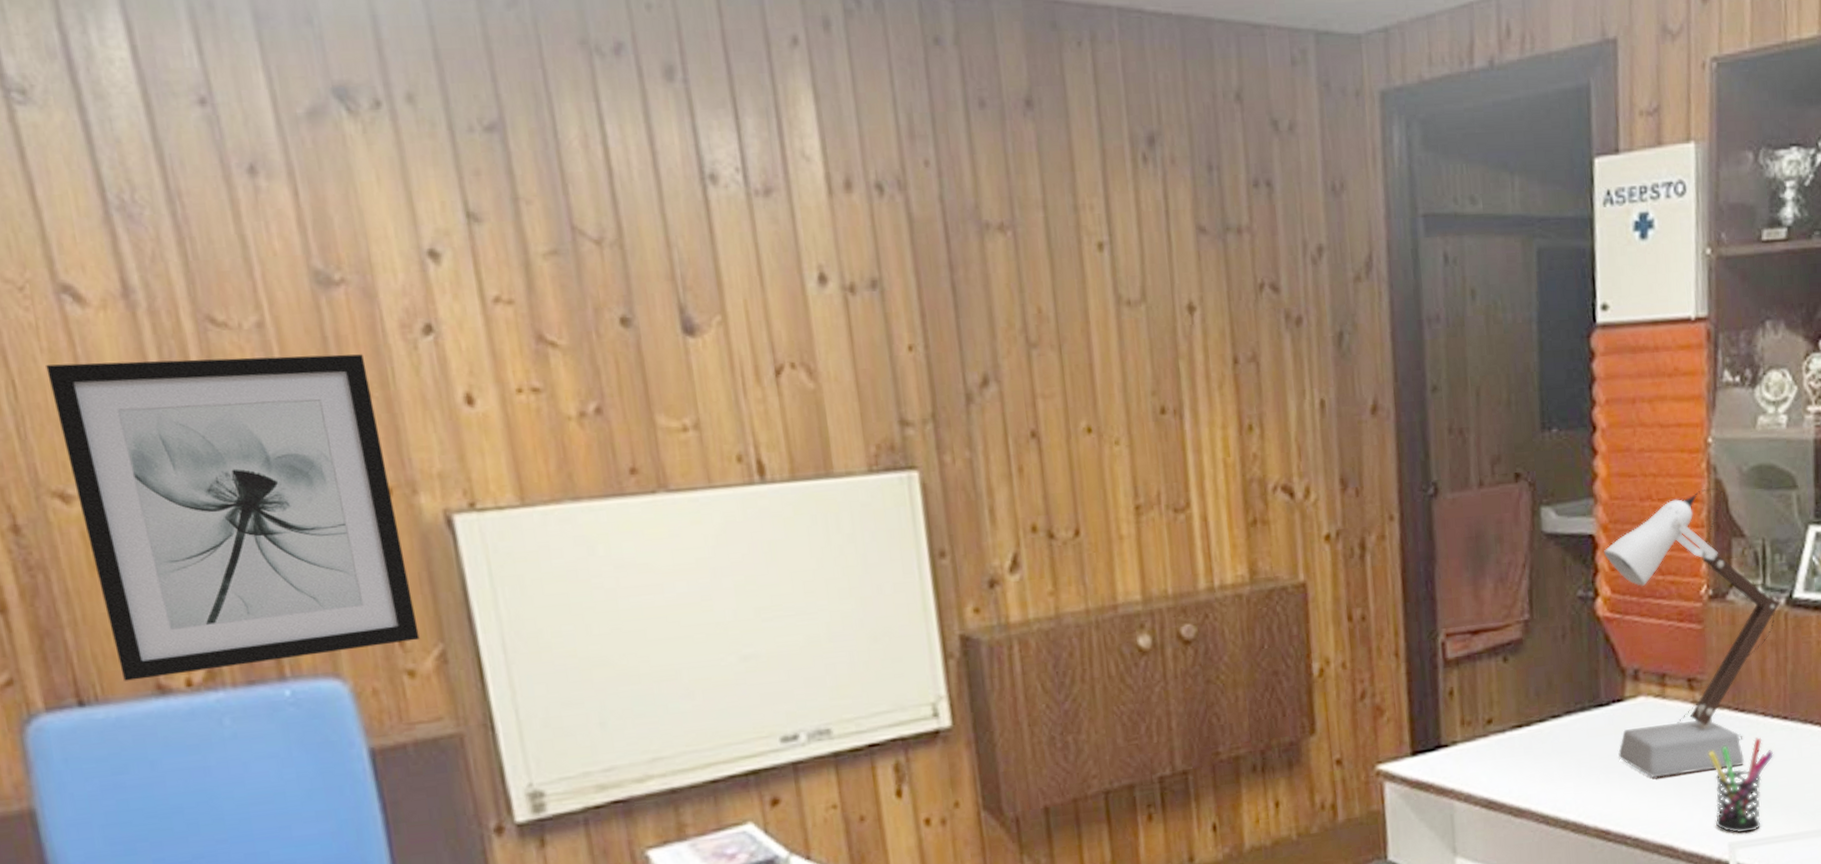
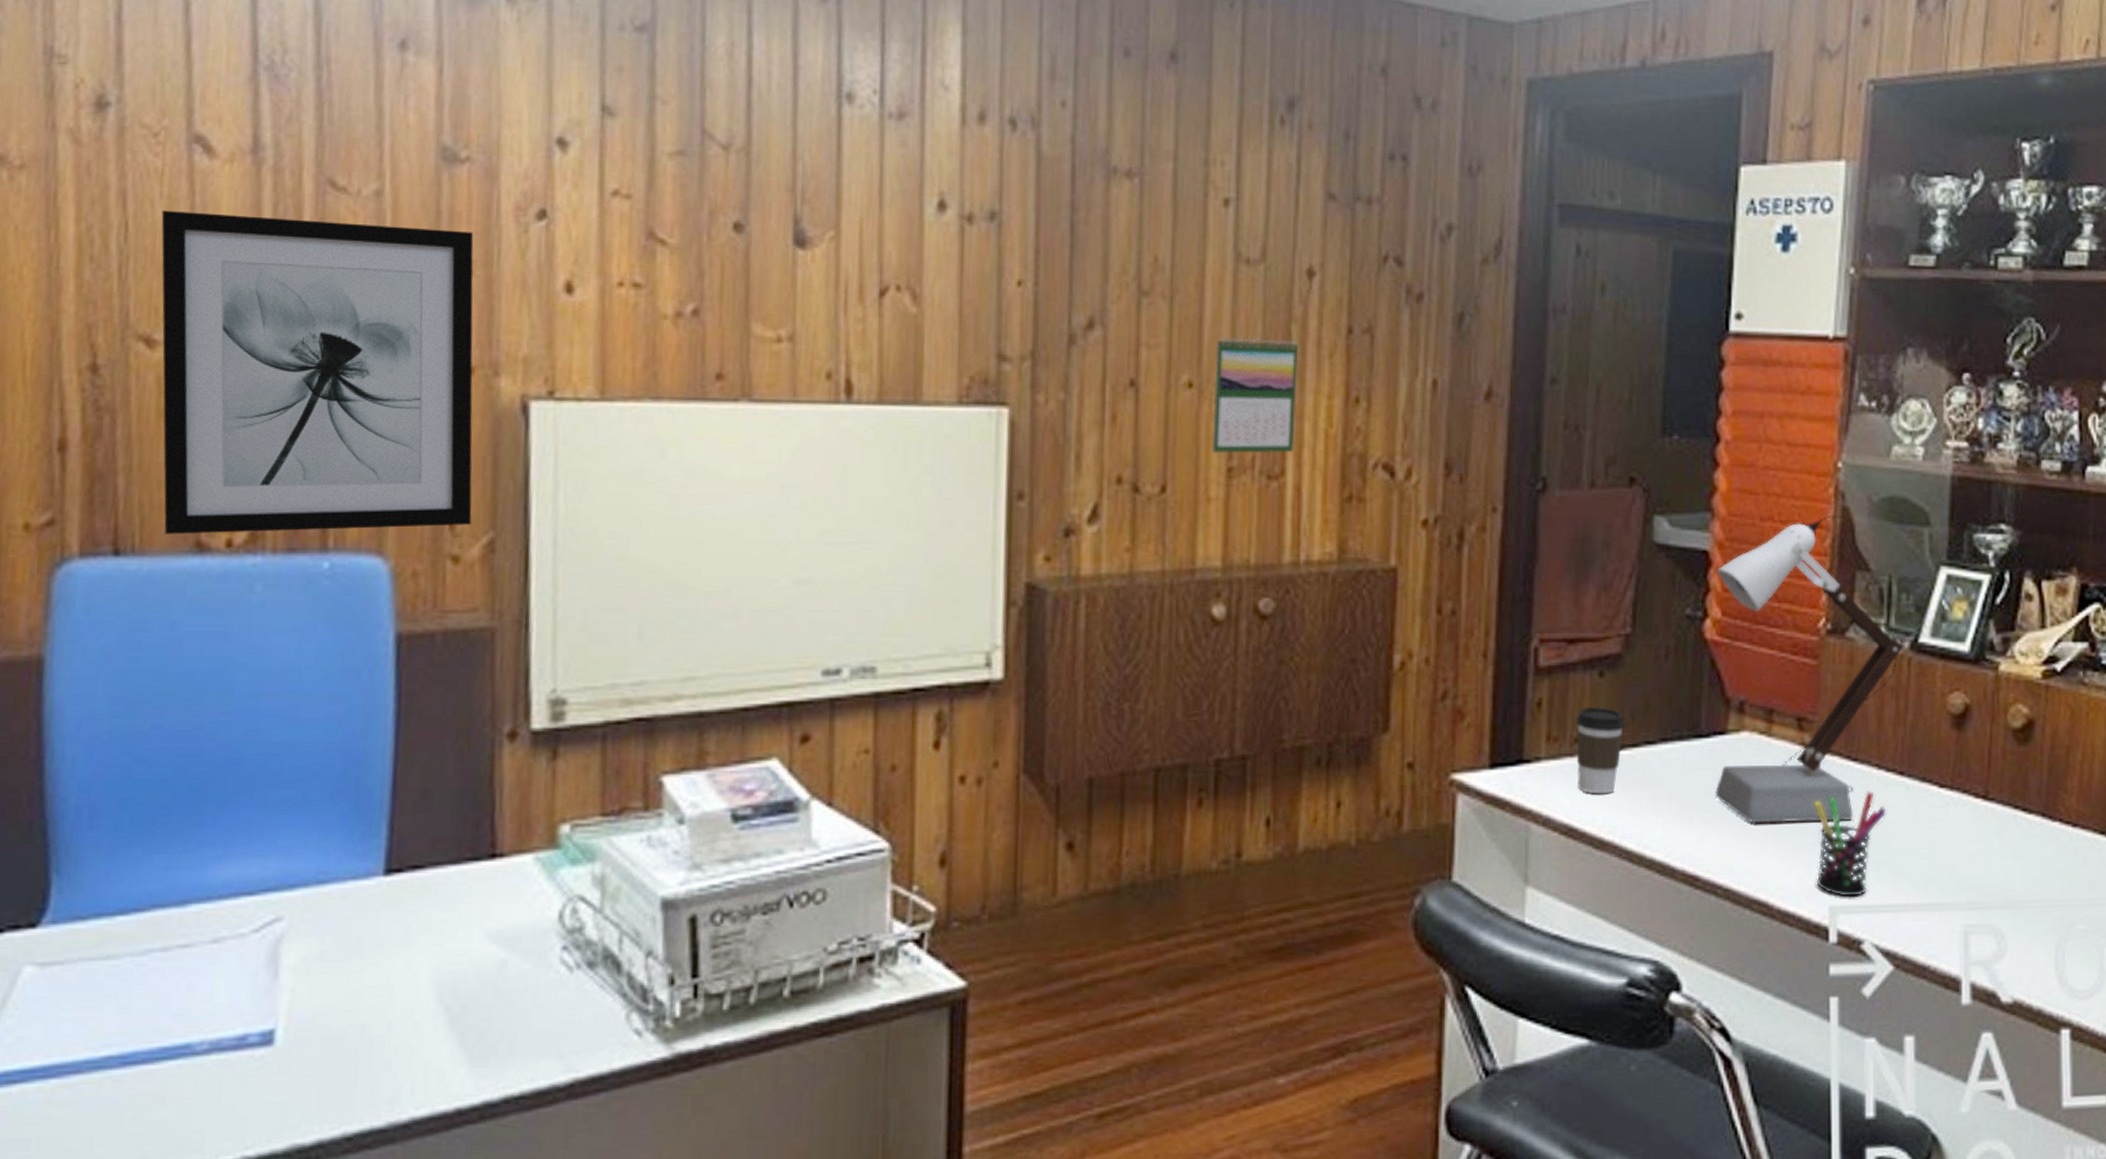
calendar: none [1109,376,1196,494] -> present [1211,337,1299,454]
coffee cup: none [1486,689,1531,769] -> present [1576,706,1625,795]

